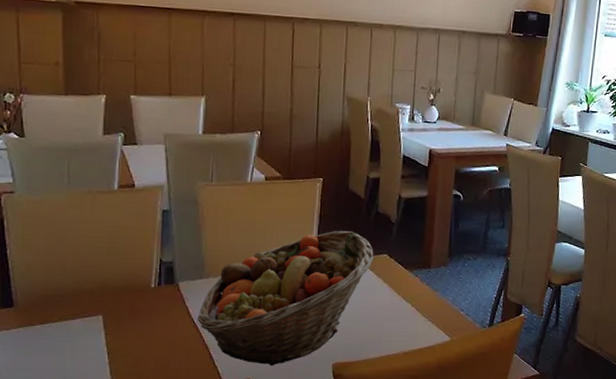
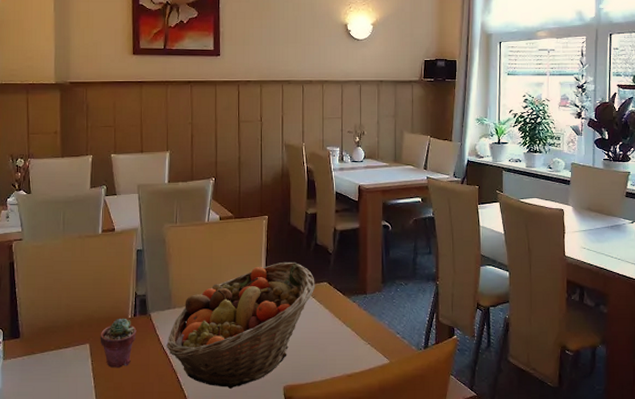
potted succulent: none [115,287,161,343] -> present [100,318,137,369]

